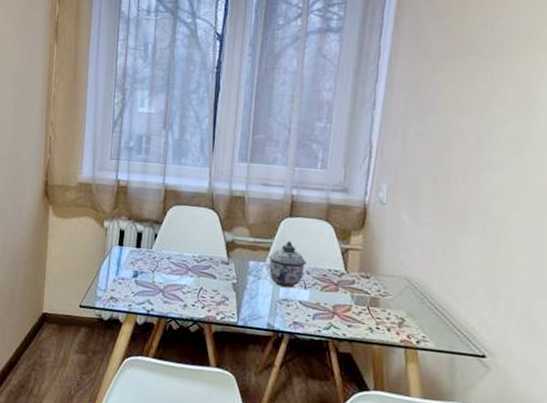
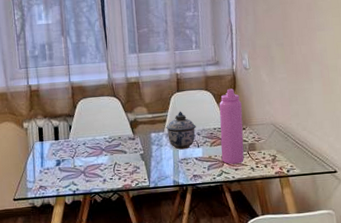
water bottle: none [332,224,370,320] -> present [219,88,244,164]

